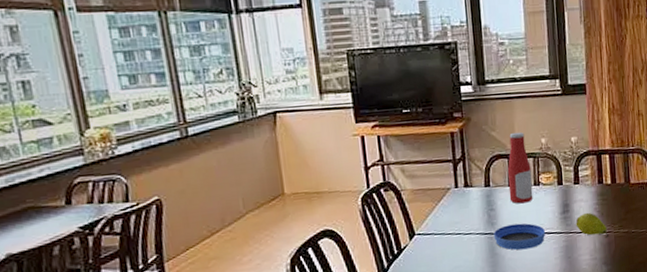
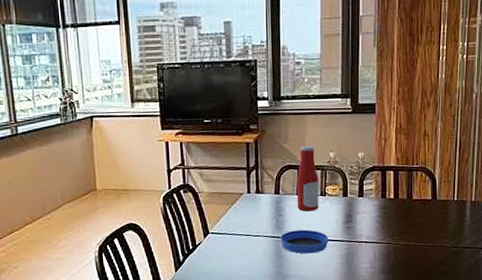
fruit: present [576,212,608,238] -> none [358,224,388,249]

